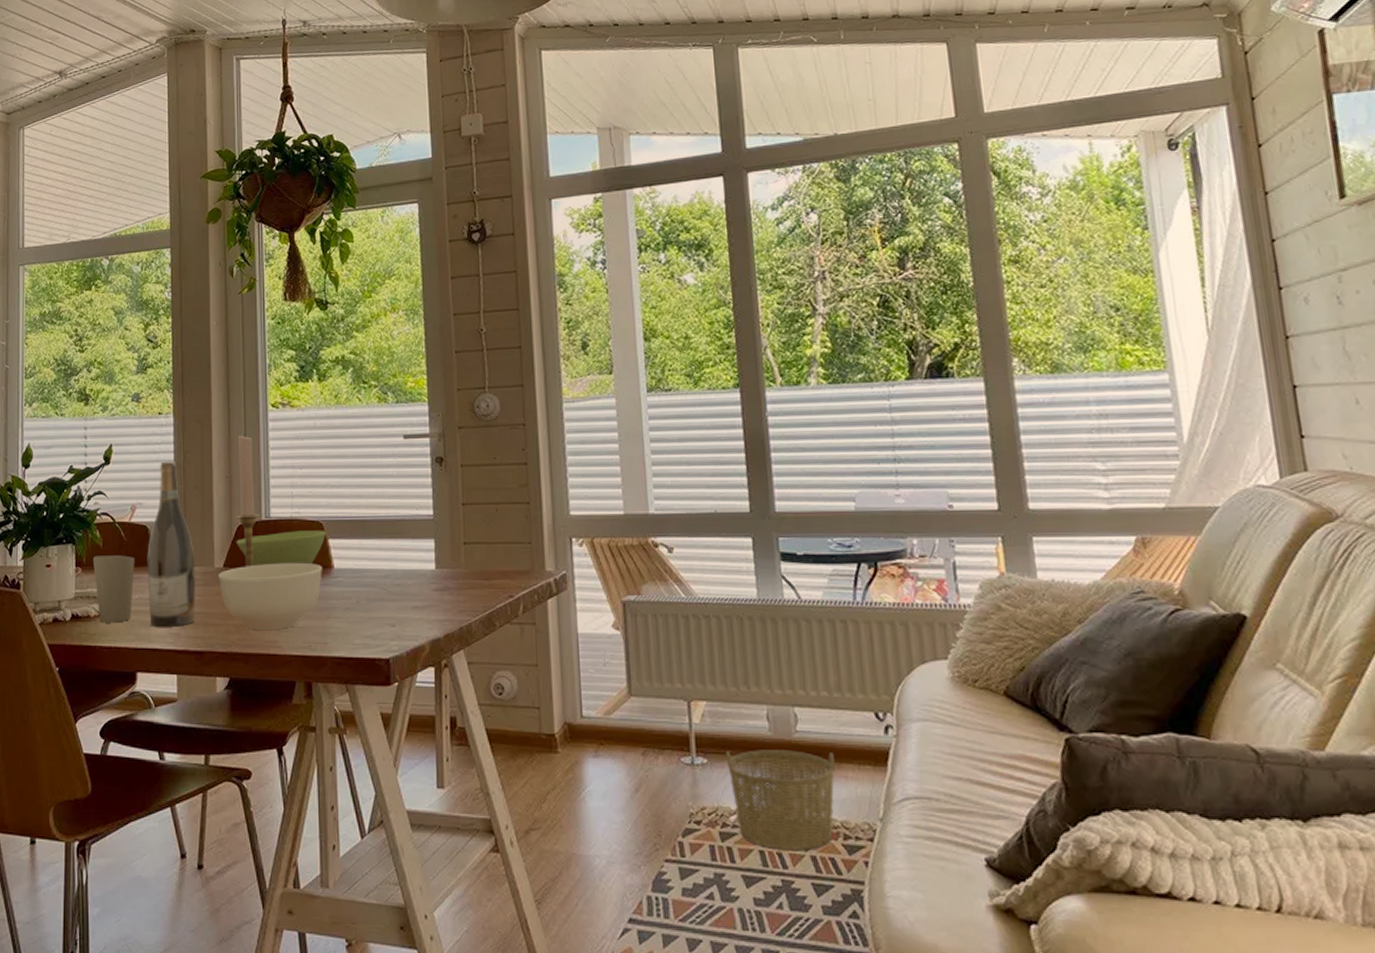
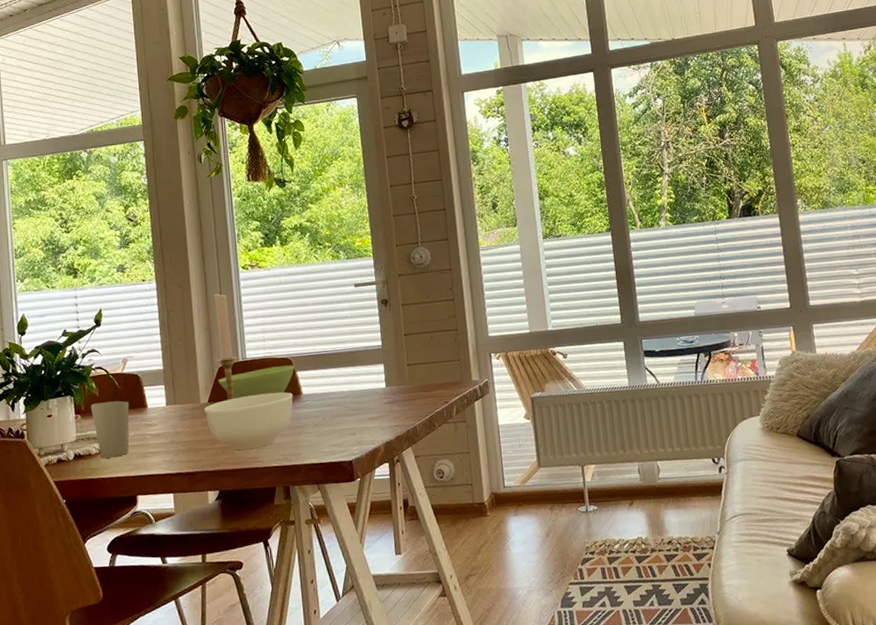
wine bottle: present [147,461,195,627] -> none [140,319,186,457]
basket: present [725,750,835,852] -> none [610,490,687,565]

